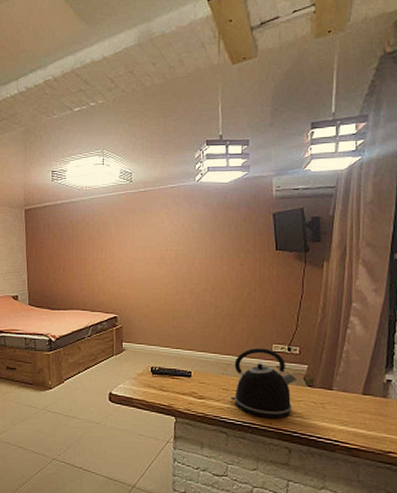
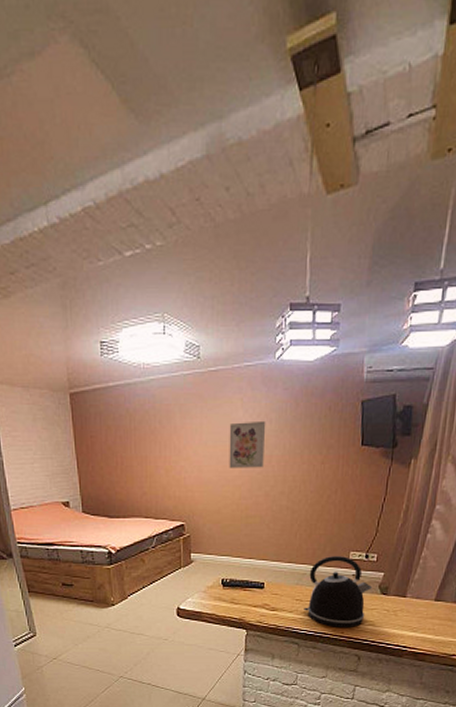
wall art: none [157,230,189,269] -> present [229,420,266,468]

